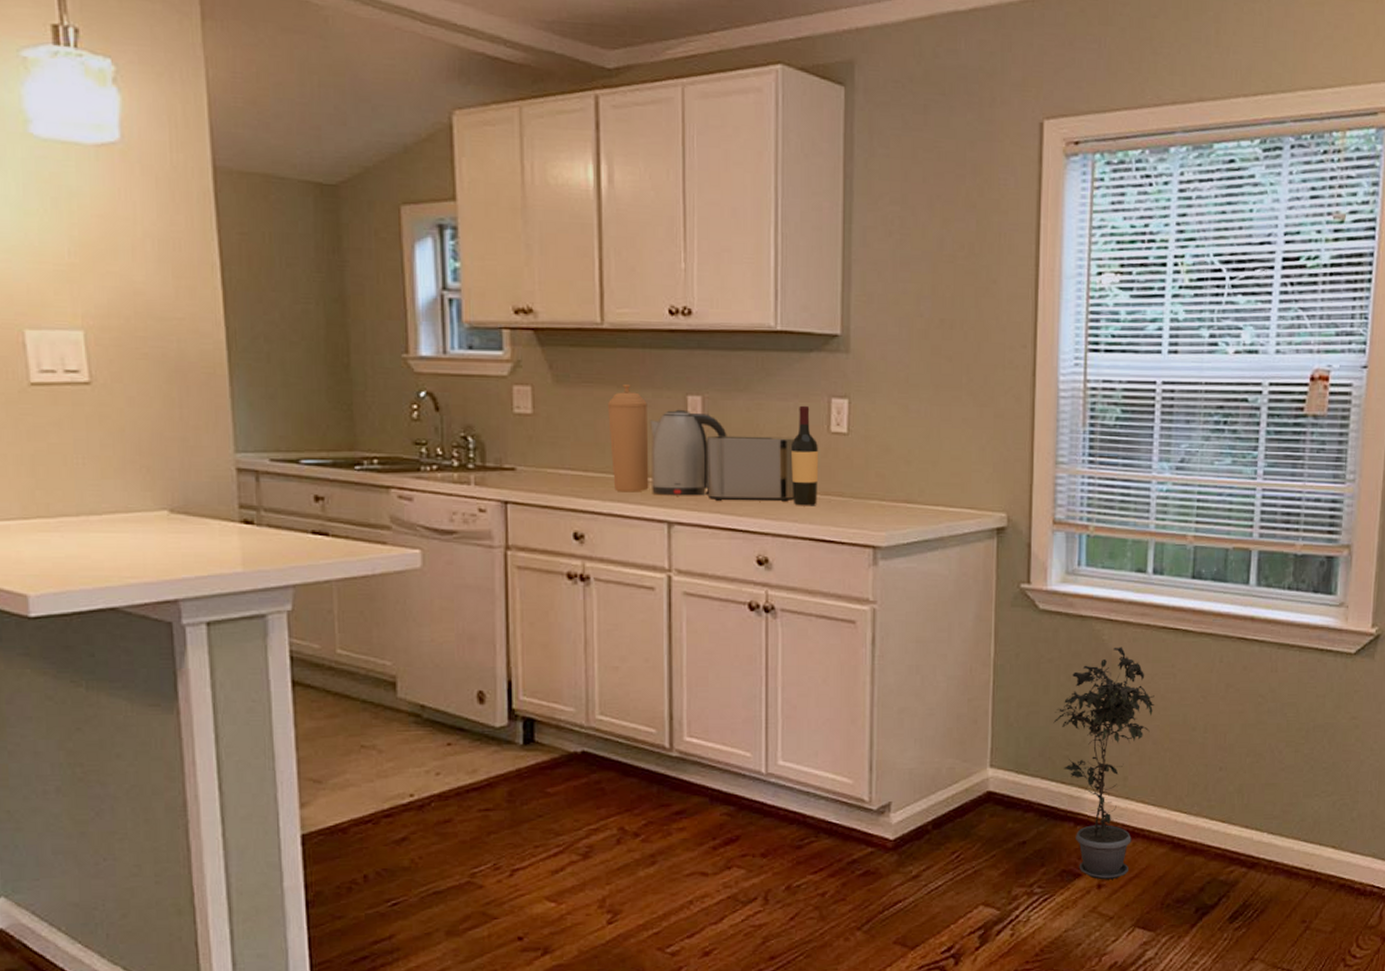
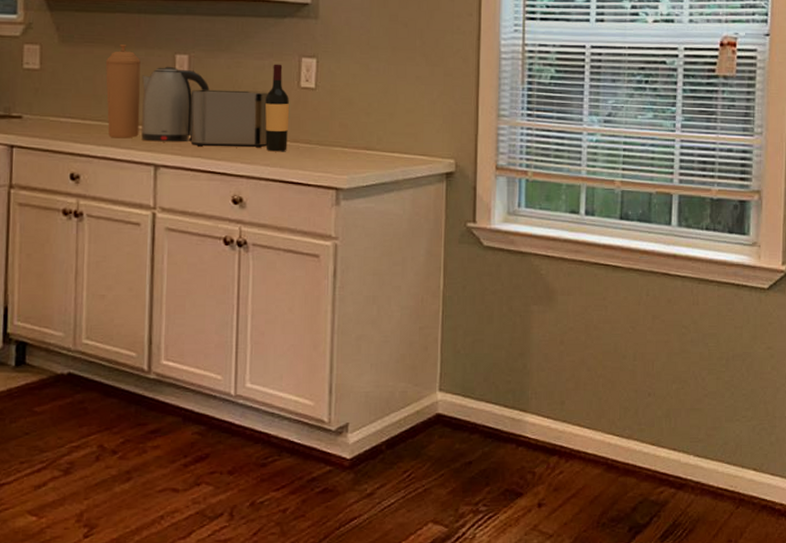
potted plant: present [1053,647,1155,881] -> none [497,281,588,500]

